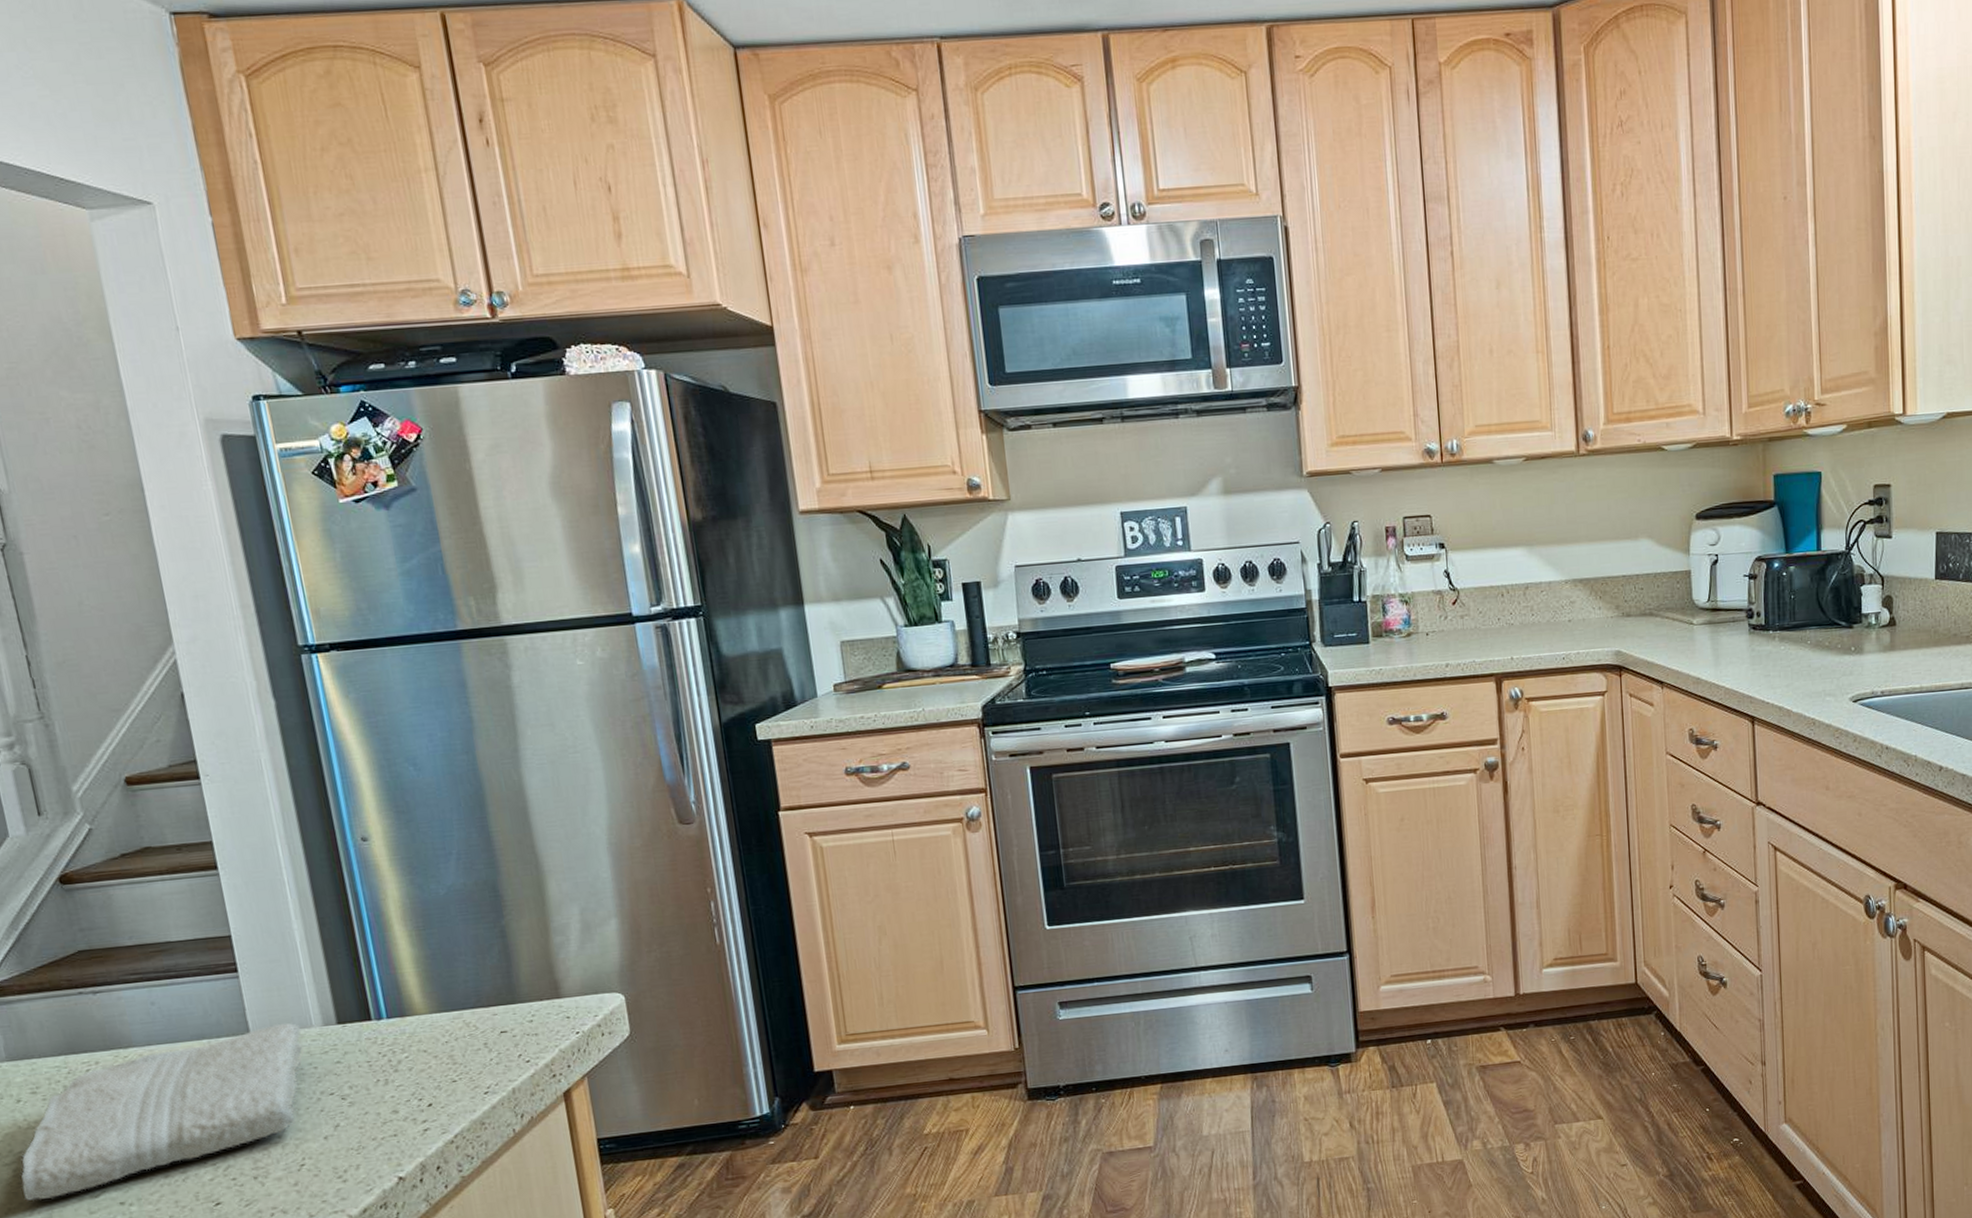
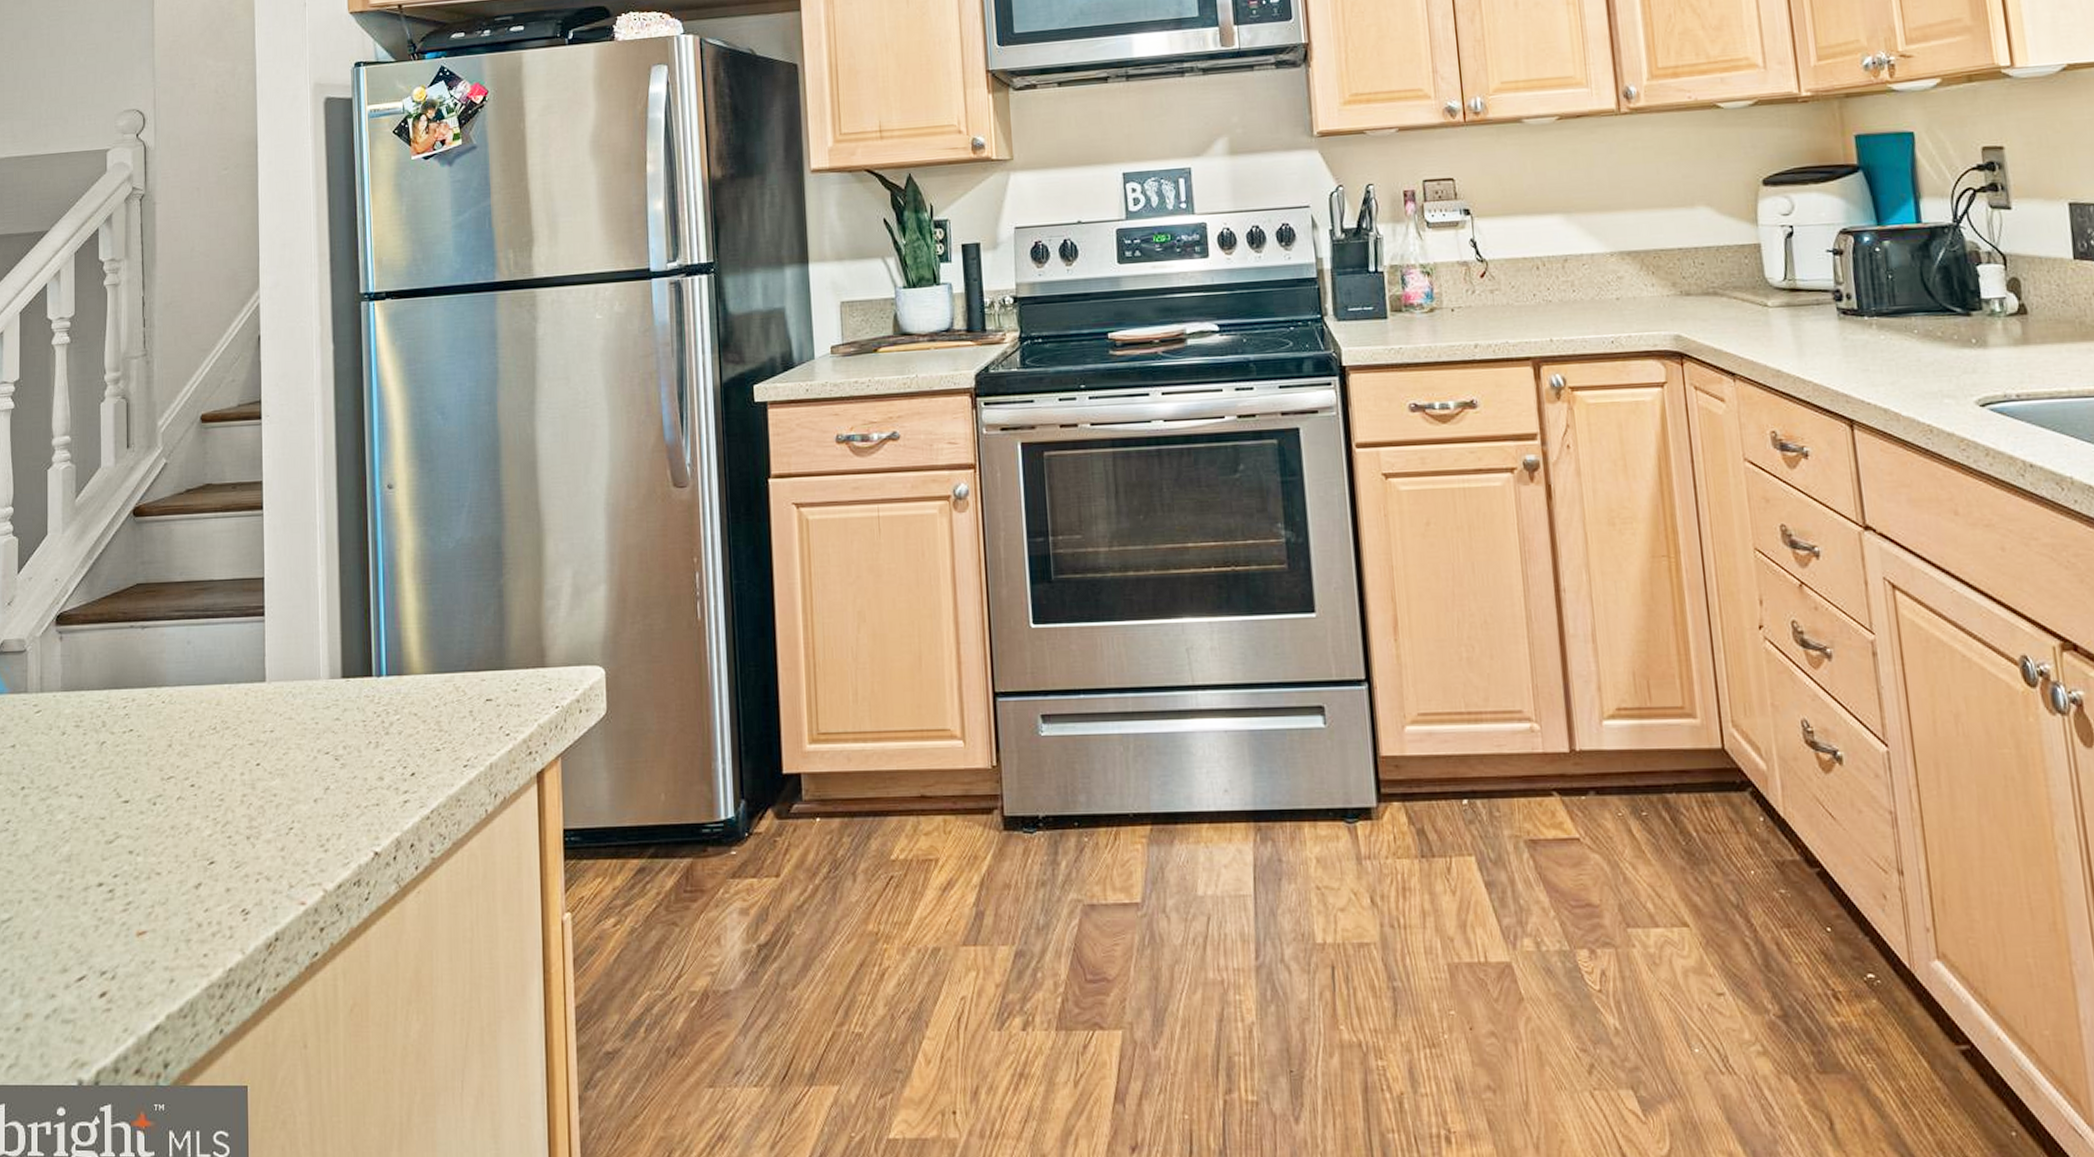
washcloth: present [21,1022,303,1201] -> none [50,672,310,841]

